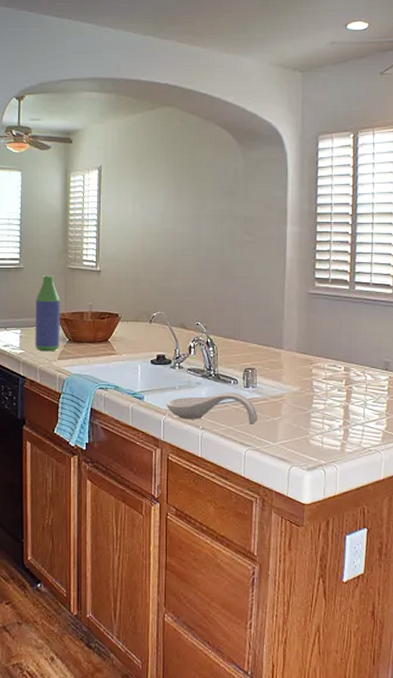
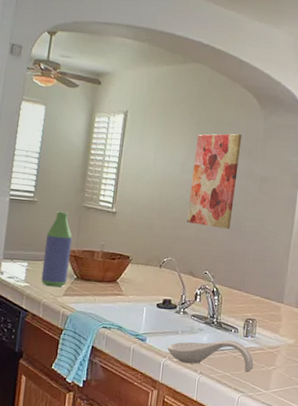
wall art: none [173,174,221,276] -> present [187,133,242,229]

